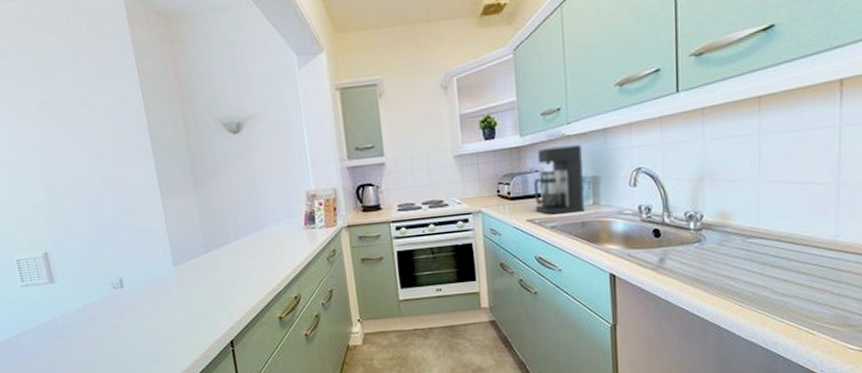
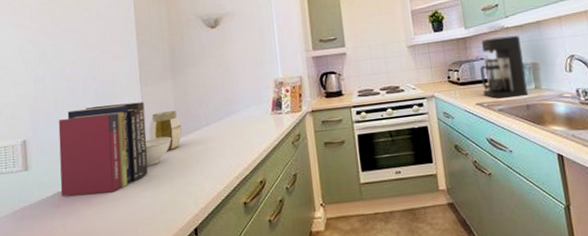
books: none [78,214,178,309] -> present [58,101,148,197]
bowl: none [172,250,200,280] -> present [145,136,172,166]
jar: none [174,224,210,265] -> present [148,111,182,151]

